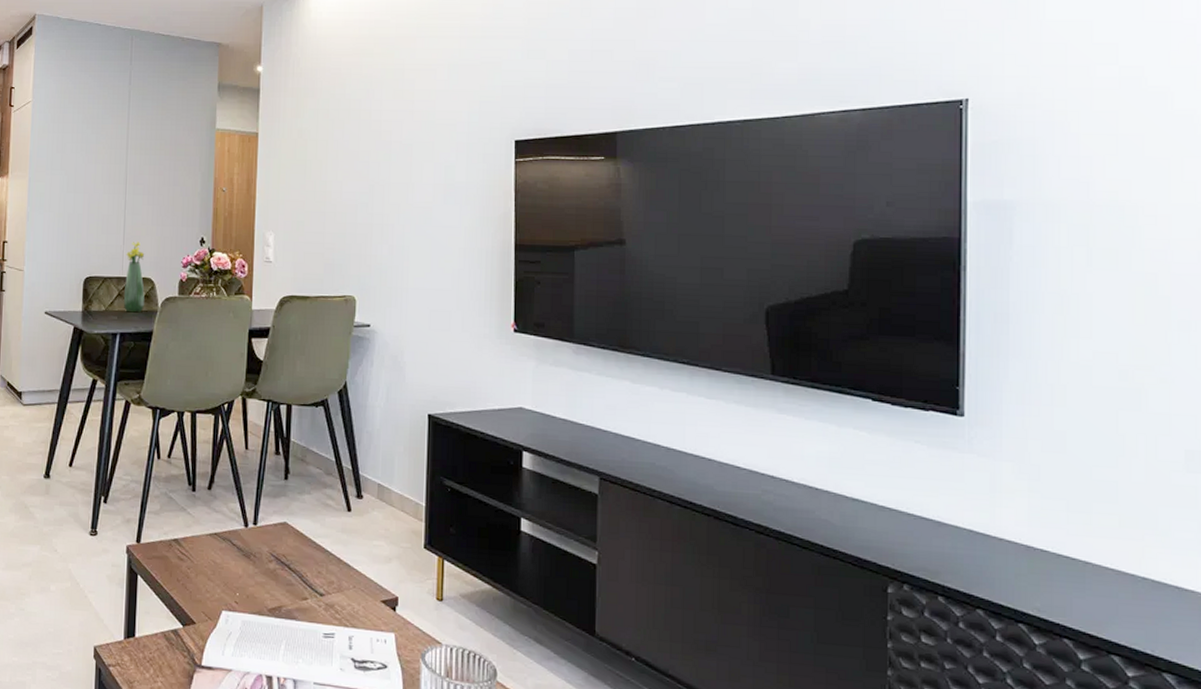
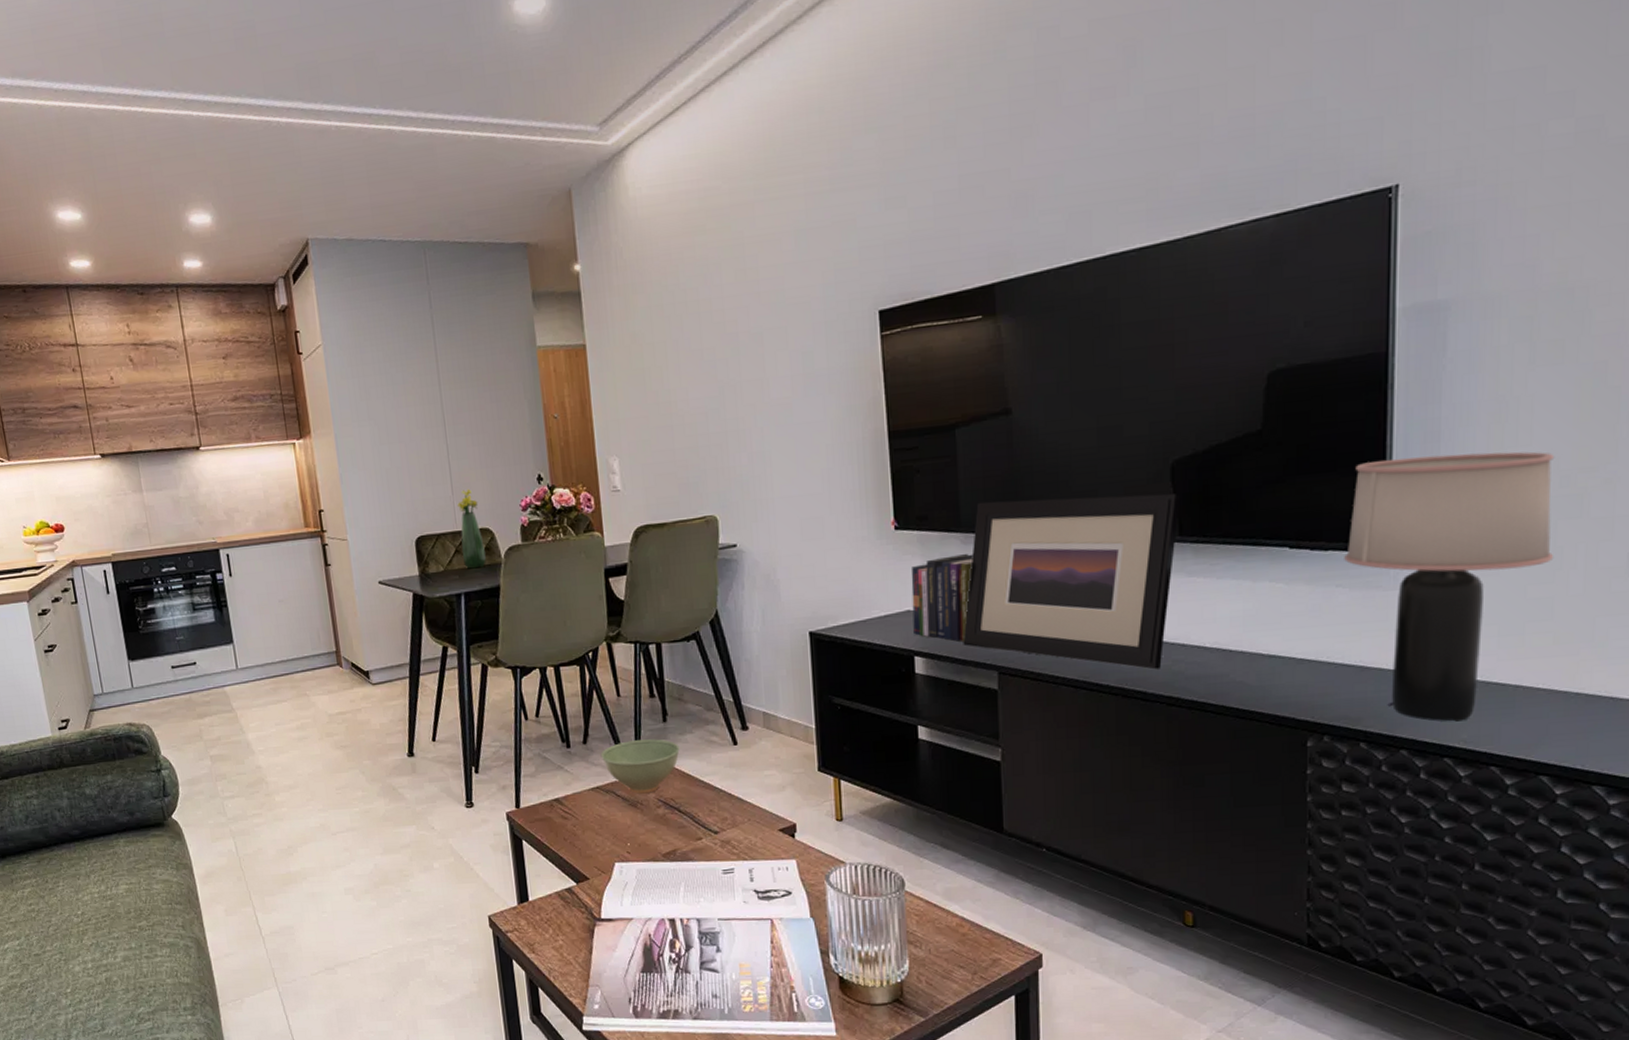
bowl: none [222,493,297,547] -> present [600,739,680,794]
books: none [524,363,583,445] -> present [911,554,974,642]
picture frame: none [568,318,774,497] -> present [963,493,1181,670]
table lamp: none [922,332,1115,589] -> present [1344,451,1555,722]

